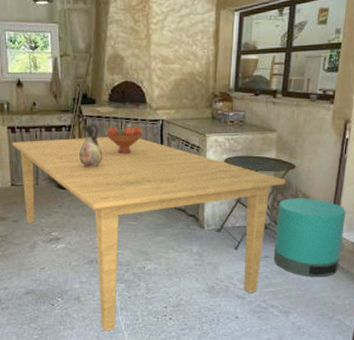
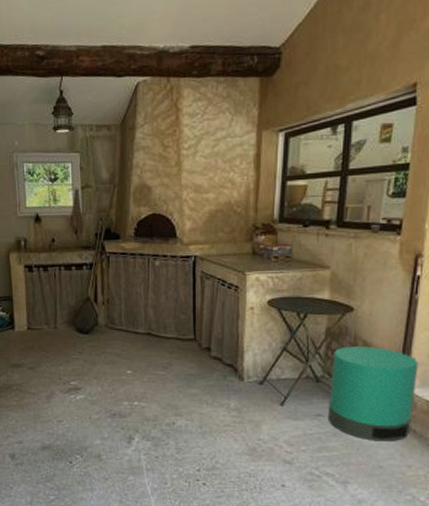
dining table: present [12,136,285,331] -> none [29,275,342,495]
ceramic jug: present [79,123,103,169] -> none [101,260,128,311]
fruit bowl: present [105,125,143,155] -> none [130,263,173,295]

